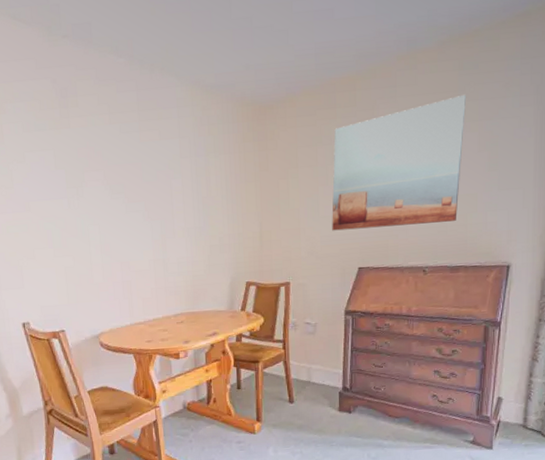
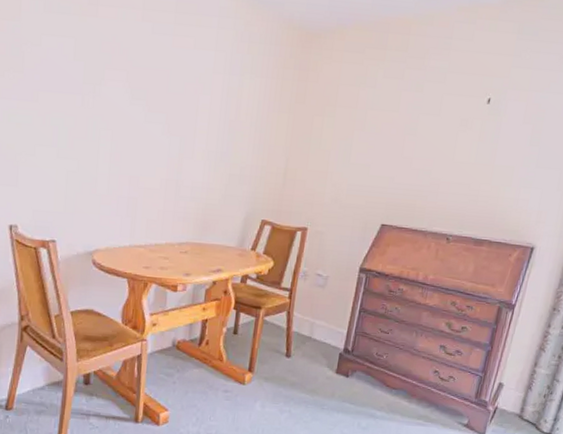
wall art: present [332,94,467,231] -> none [361,60,521,192]

